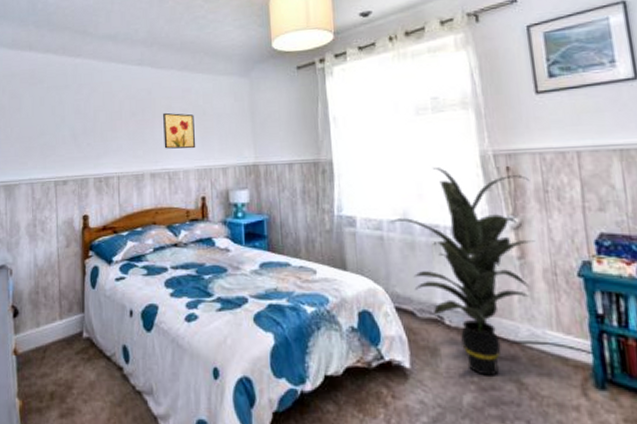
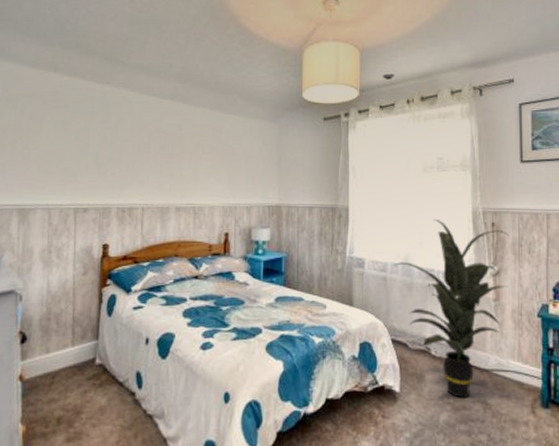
wall art: present [163,112,196,149] -> none [191,149,223,186]

